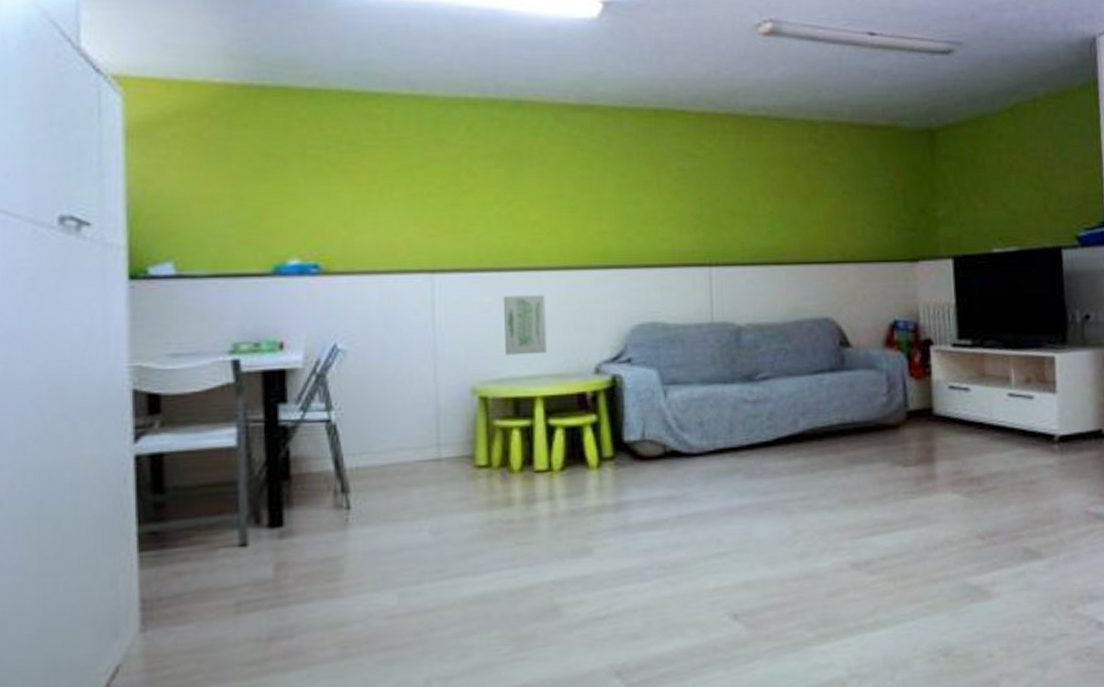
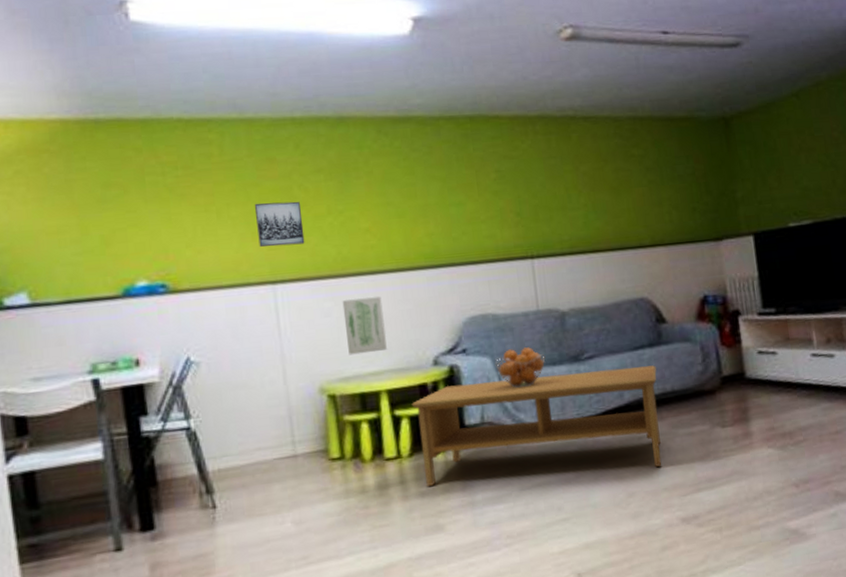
wall art: none [418,185,469,233] -> present [254,201,305,248]
coffee table: none [568,392,836,504] -> present [411,365,662,486]
fruit basket: none [661,362,716,405] -> present [494,347,546,388]

